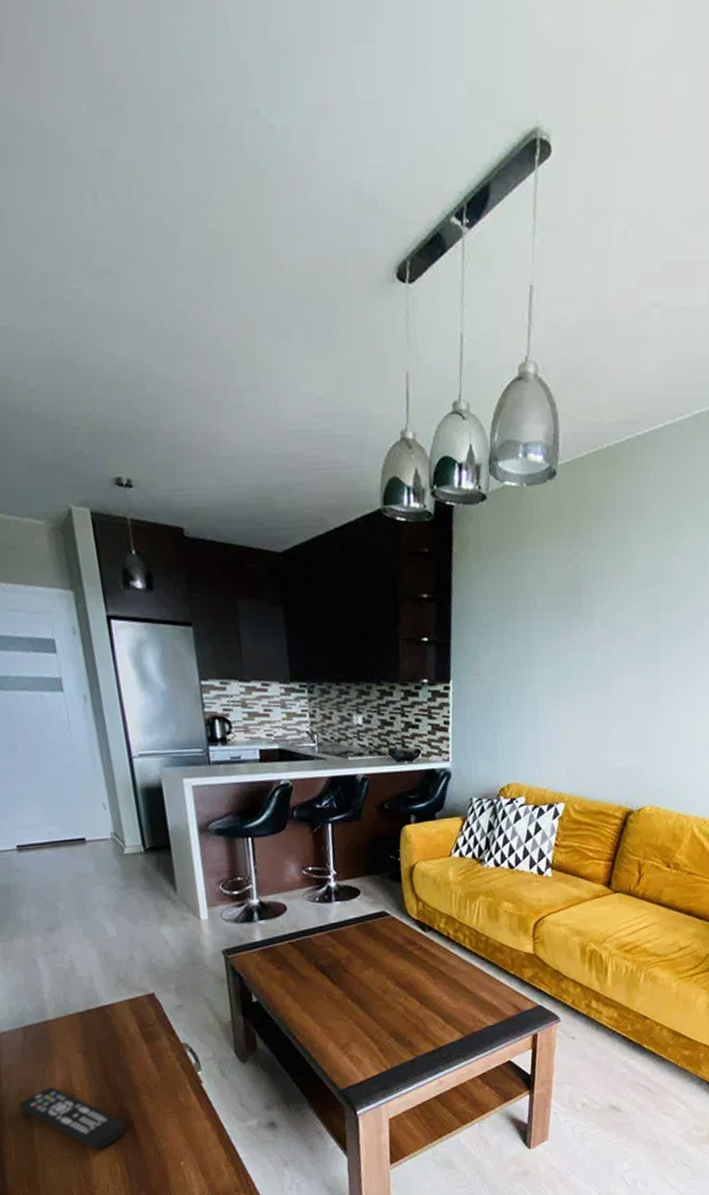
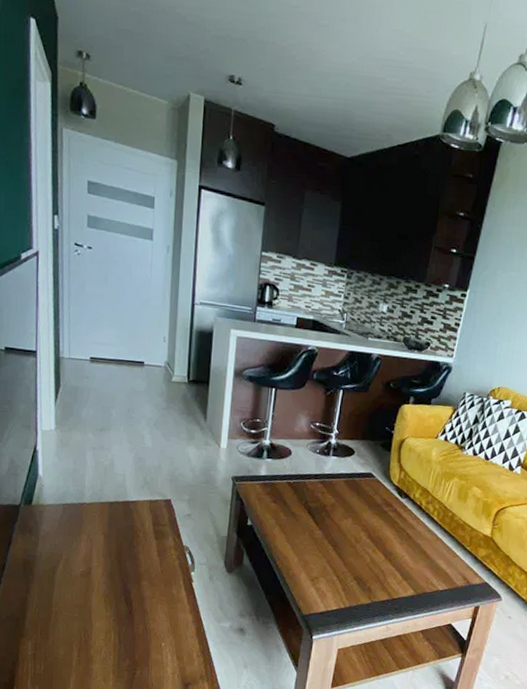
remote control: present [18,1087,127,1150] -> none [47,557,126,617]

